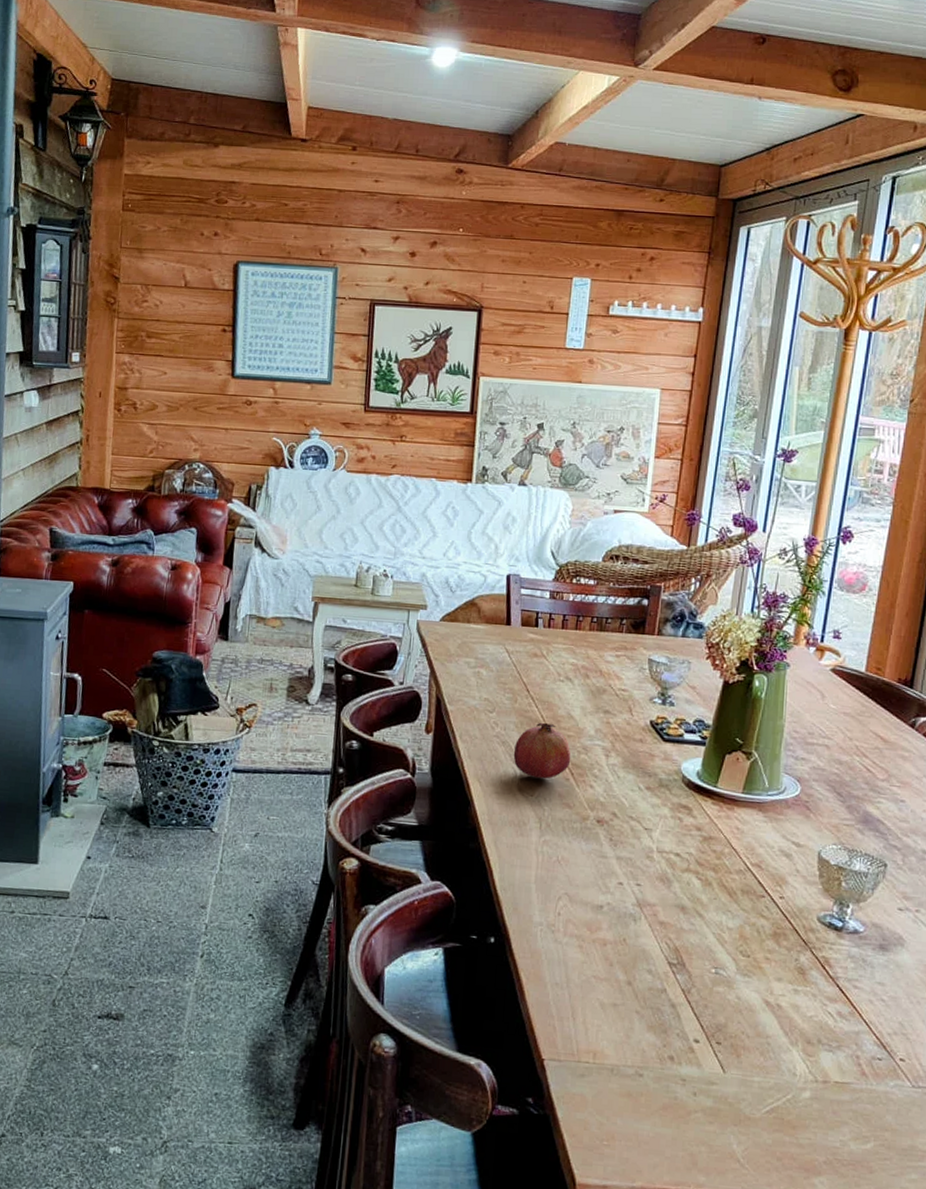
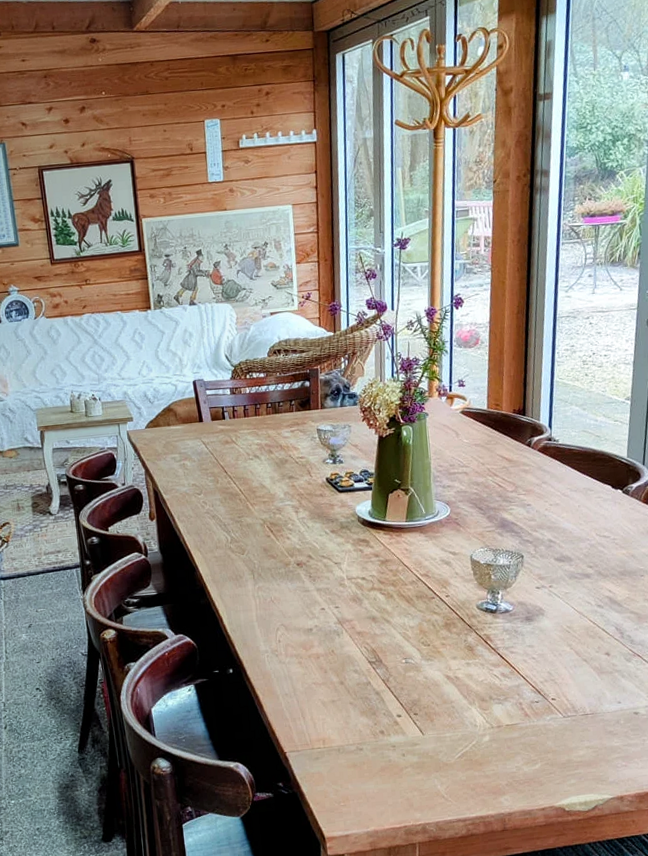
fruit: present [513,722,571,779] -> none [222,494,269,540]

